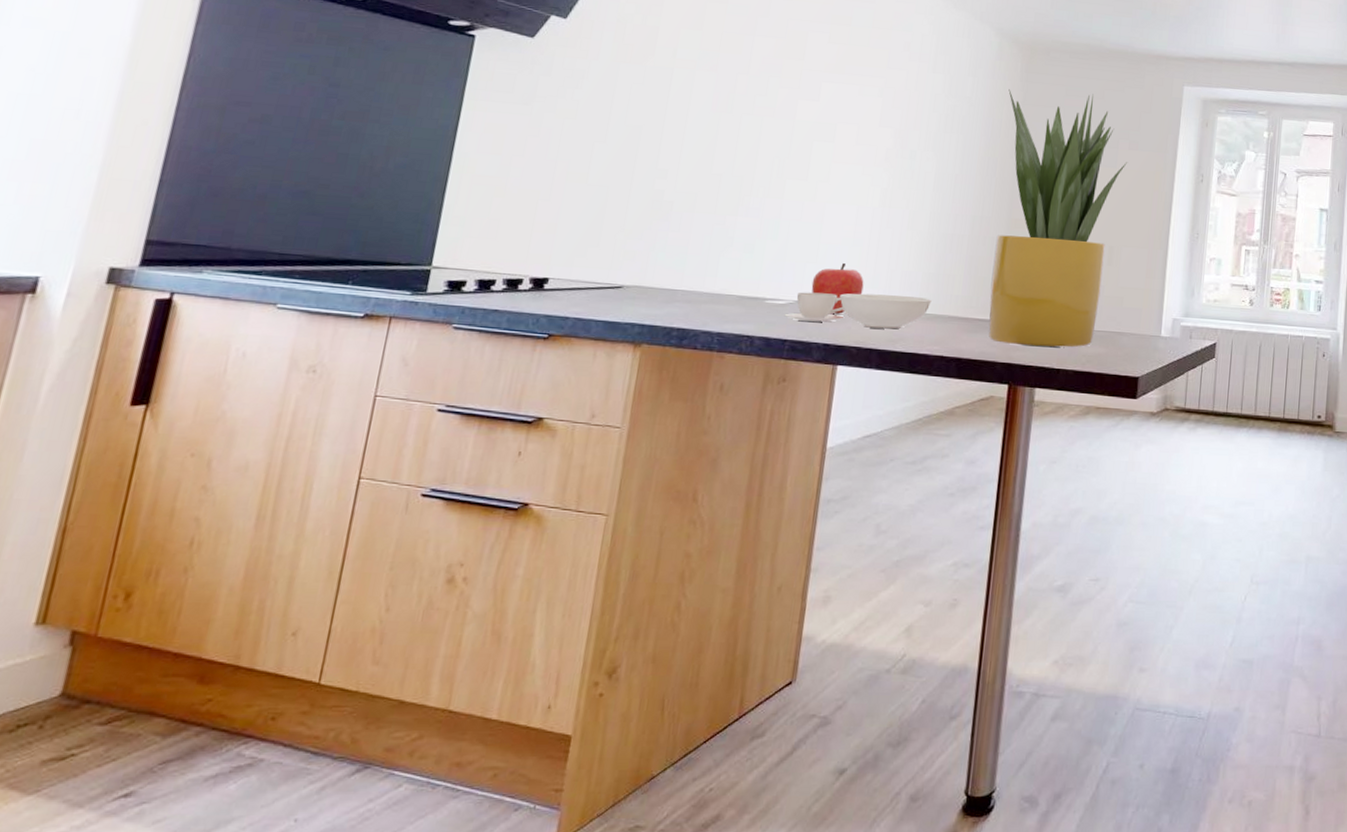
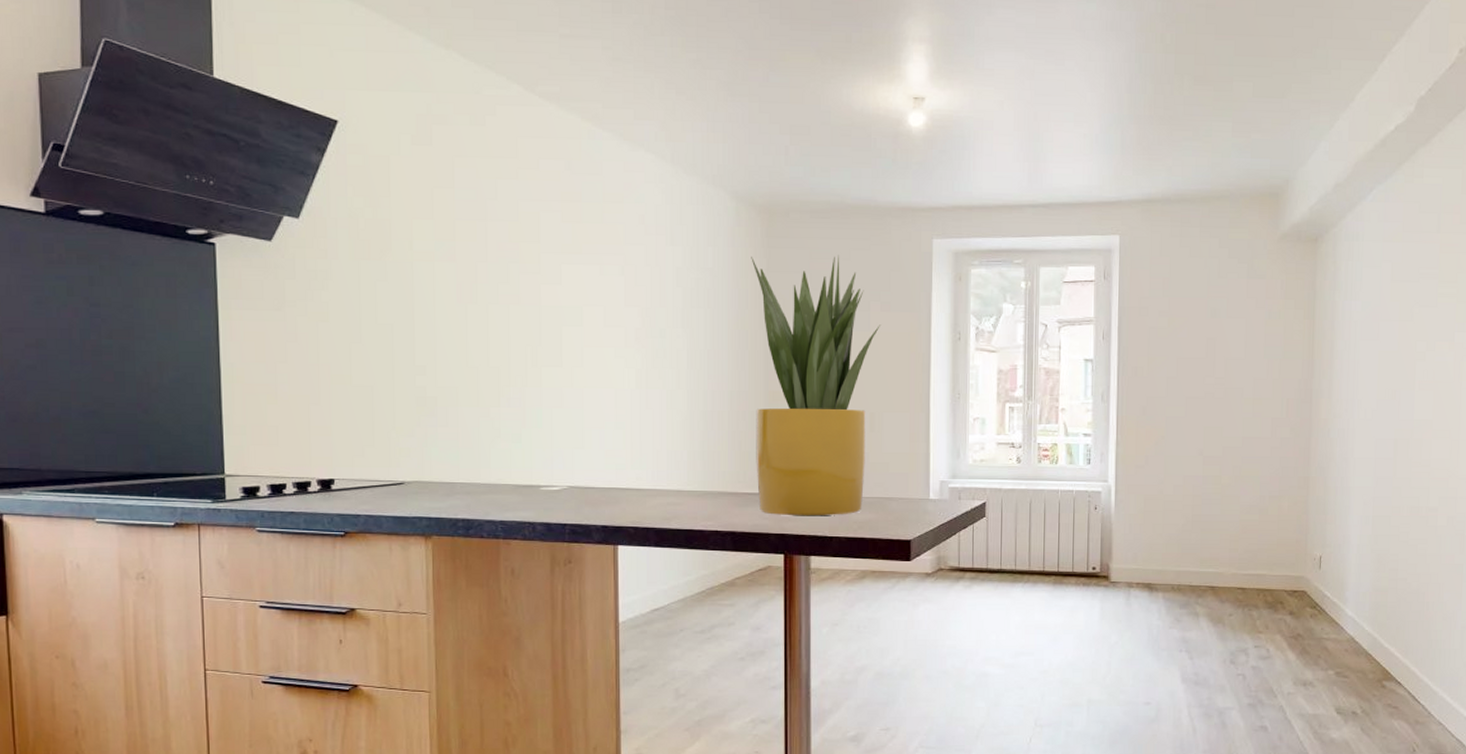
teacup: present [784,292,843,322] -> none [560,477,617,505]
fruit: present [811,263,864,314] -> none [582,447,632,496]
bowl: present [839,293,932,329] -> none [610,475,700,508]

